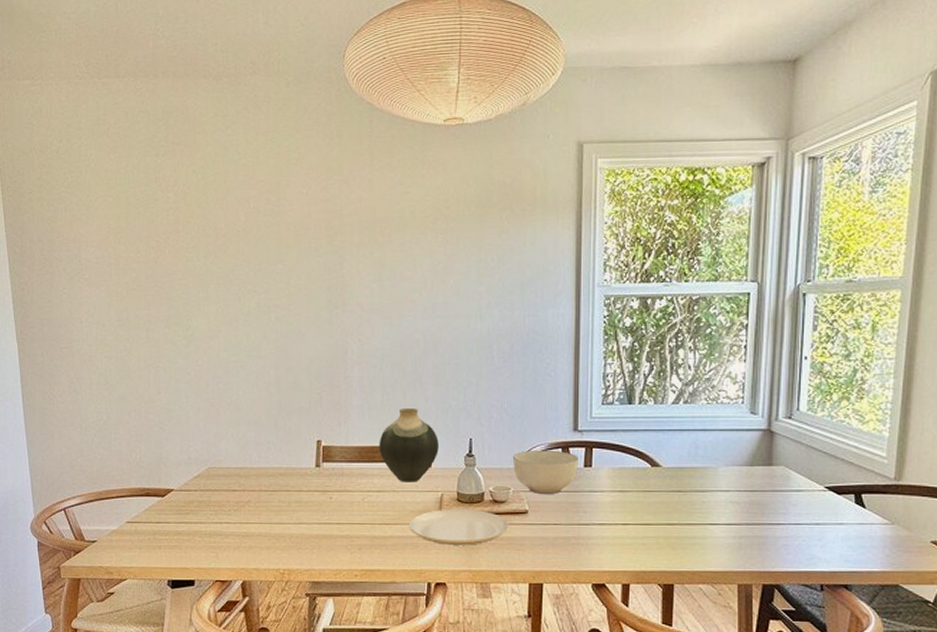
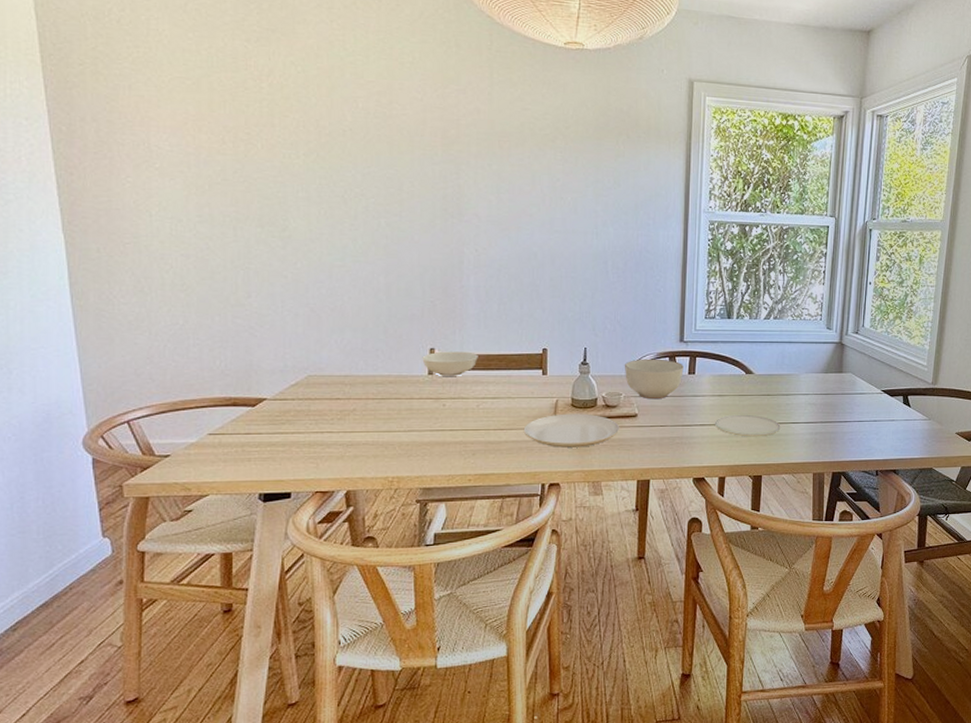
bowl: none [310,443,363,470] -> present [422,351,478,377]
vase: present [379,407,439,483] -> none [494,317,554,389]
plate: none [615,513,696,540] -> present [714,414,781,437]

